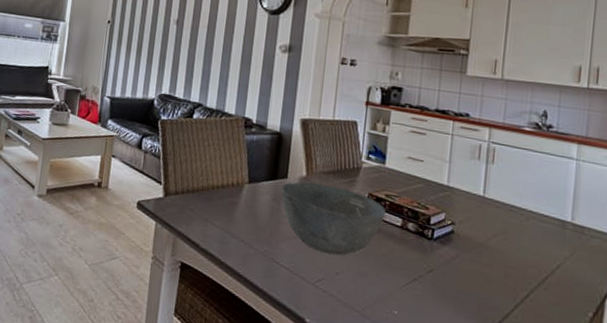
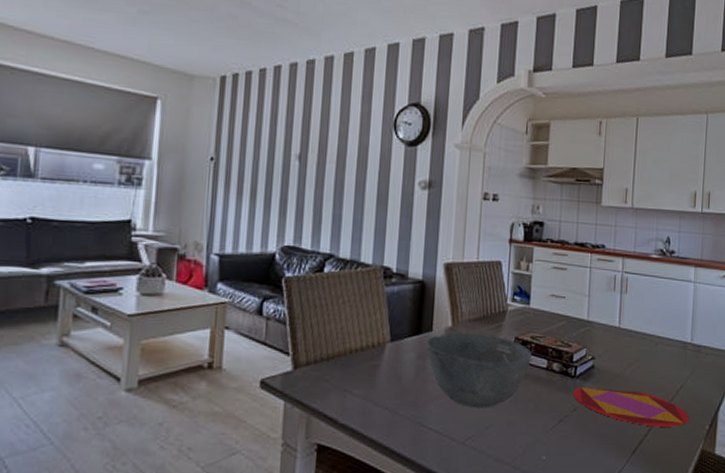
plate: none [429,250,568,308] -> present [573,387,689,427]

